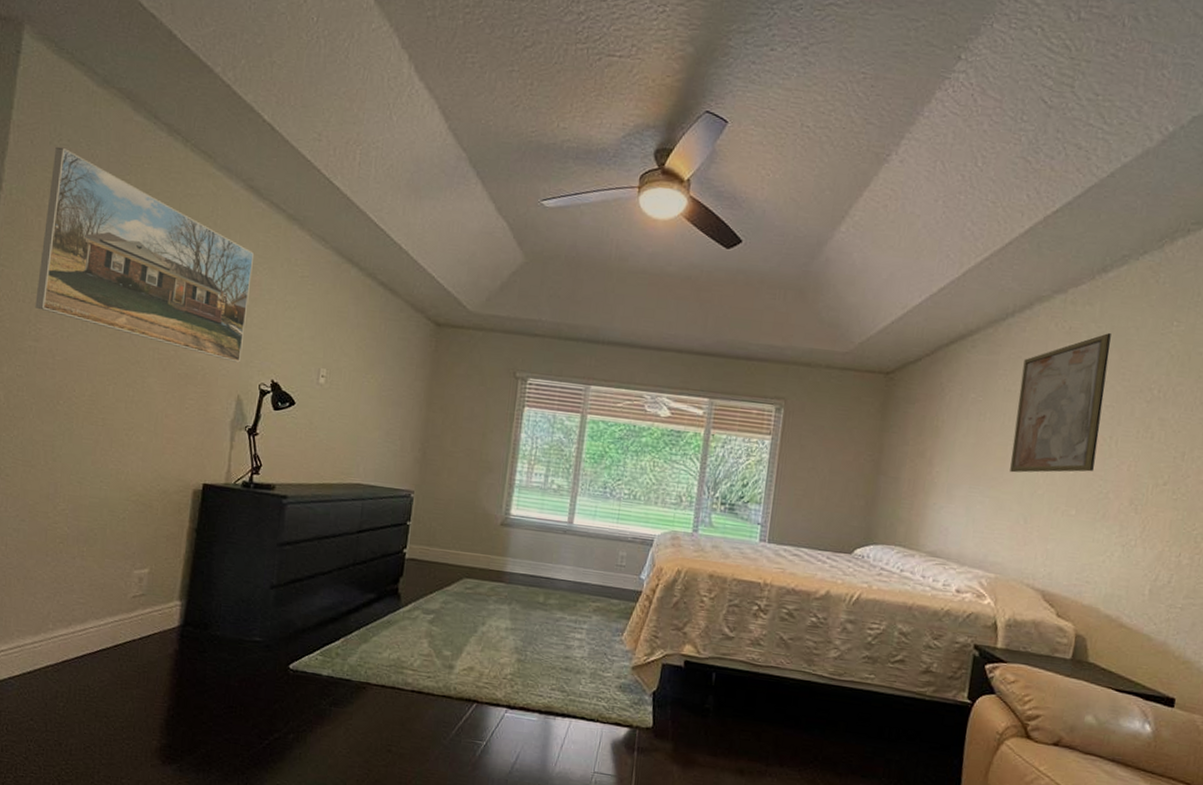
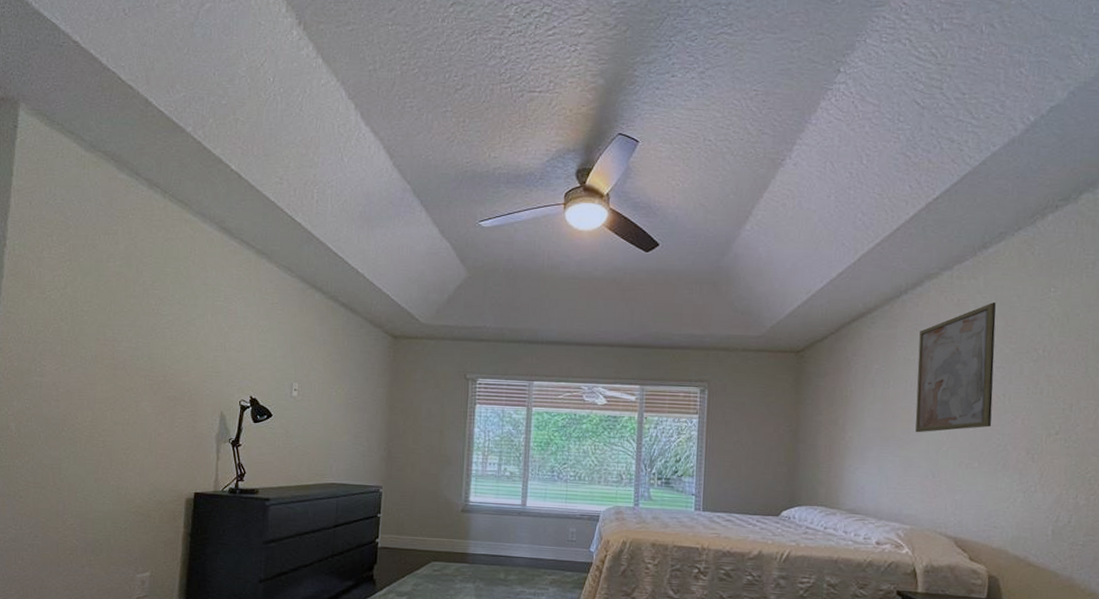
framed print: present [35,146,254,363] -> none [39,205,229,383]

